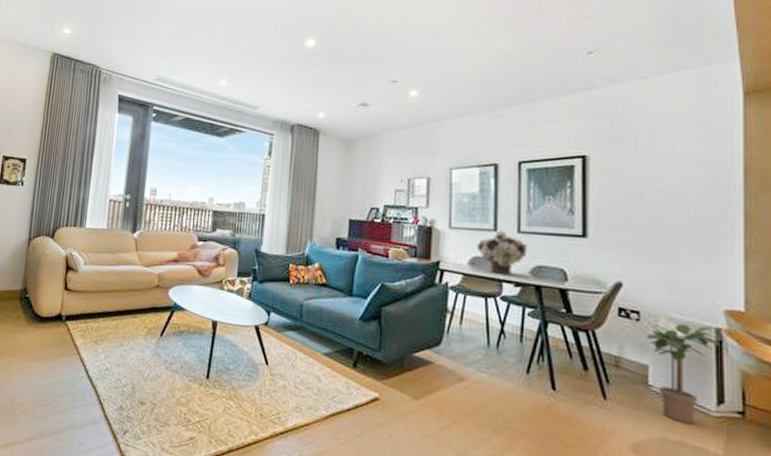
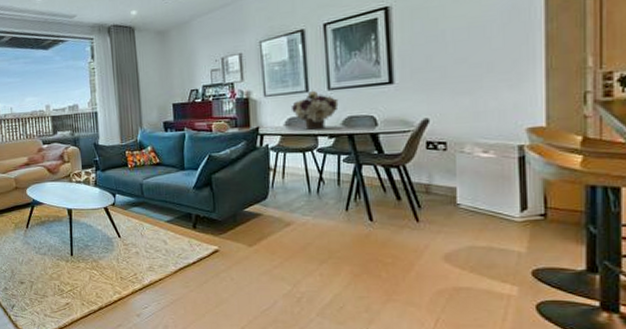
potted plant: present [647,323,720,425] -> none [454,145,523,232]

